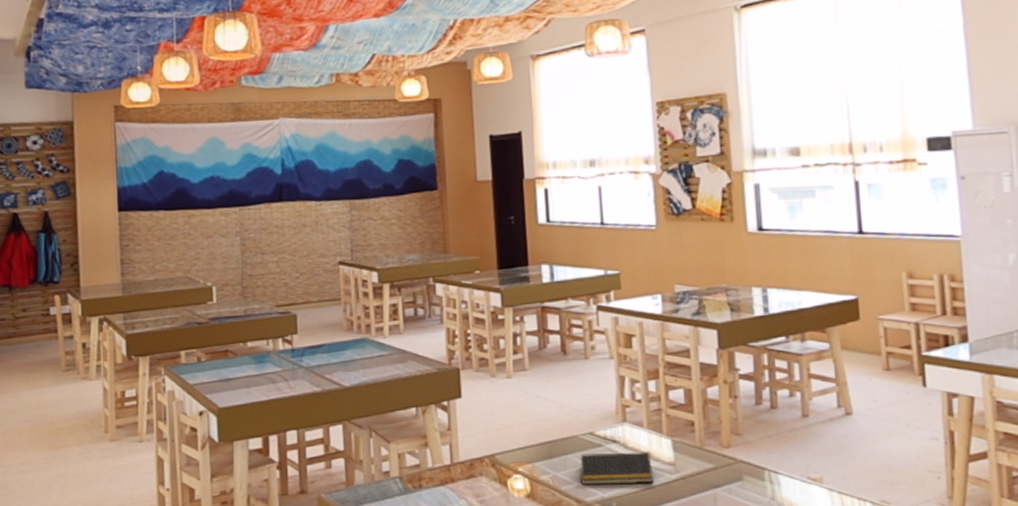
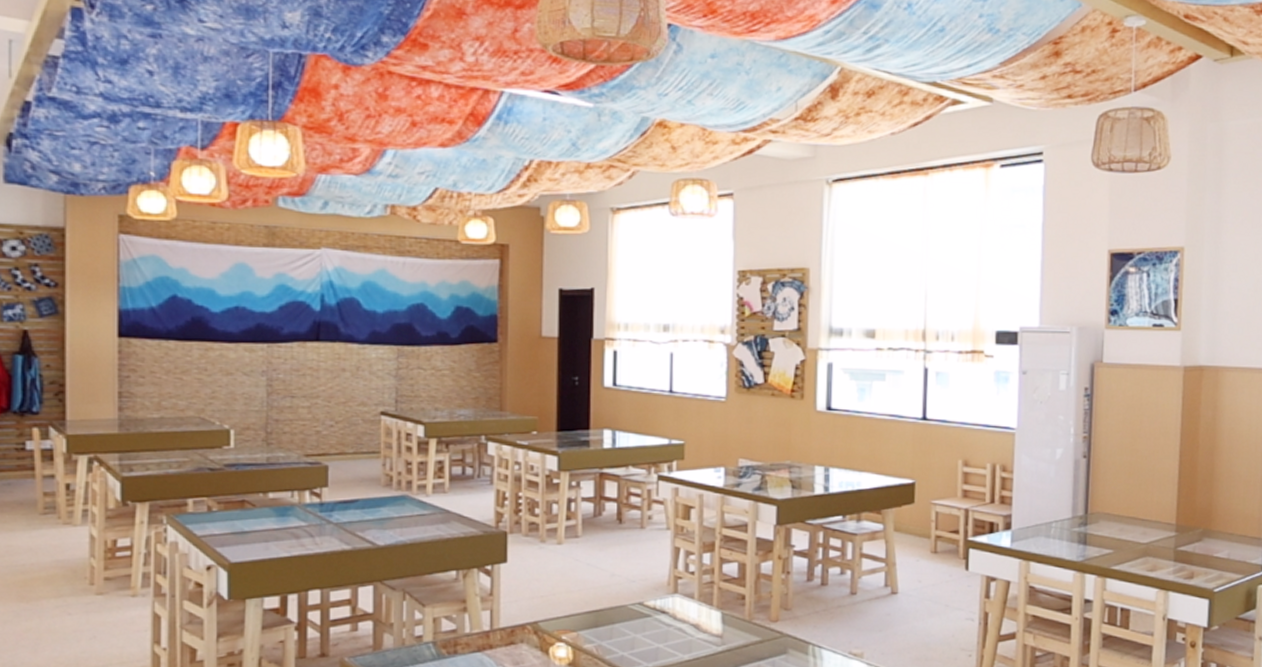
notepad: present [579,452,653,485] -> none [625,623,700,655]

